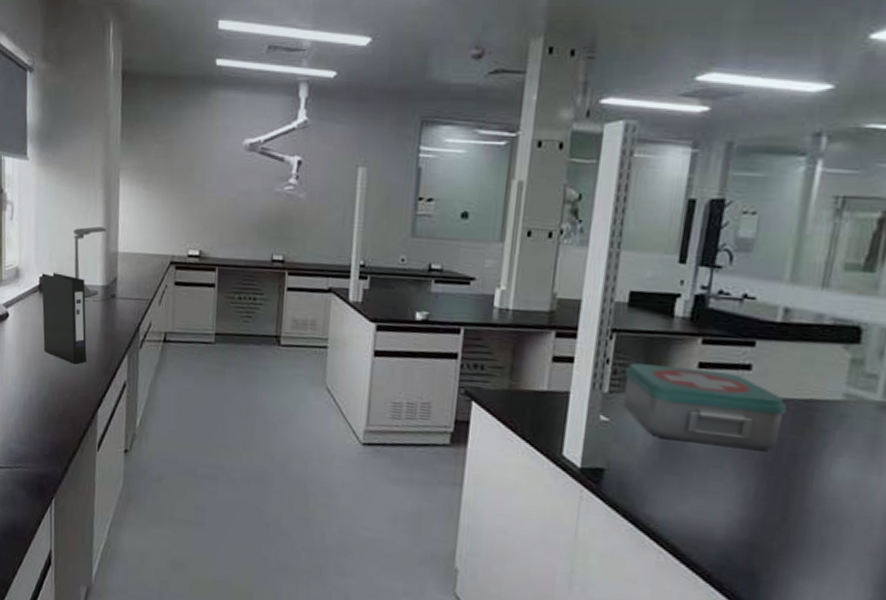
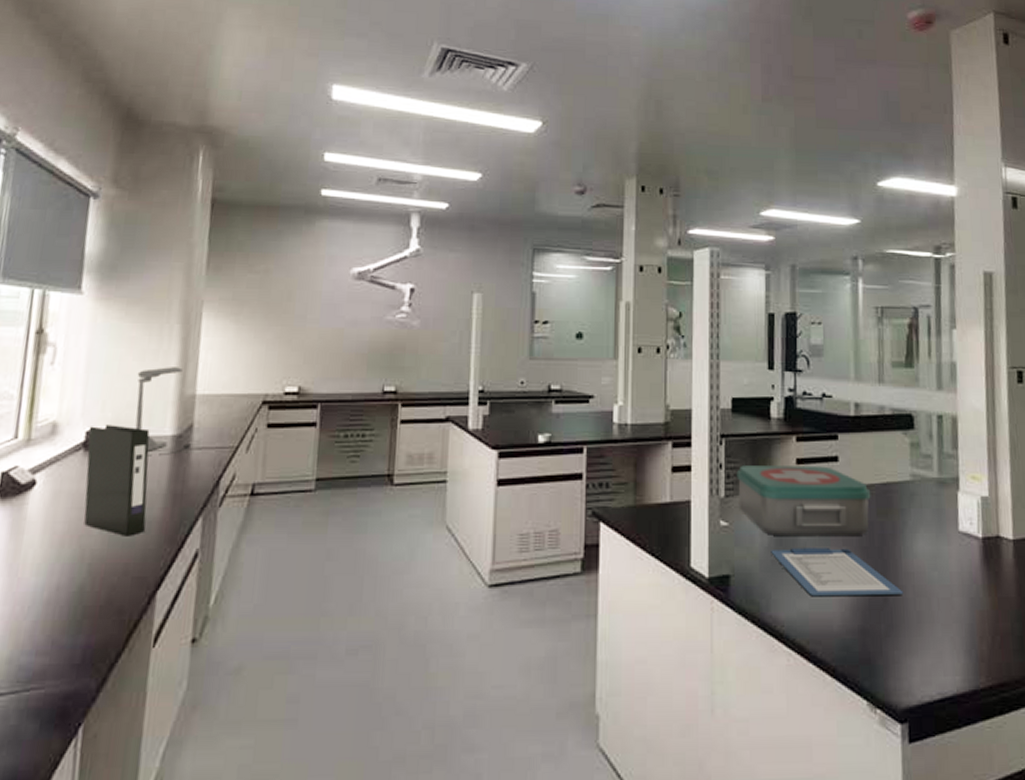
clipboard: none [653,451,809,518] -> present [771,548,904,597]

